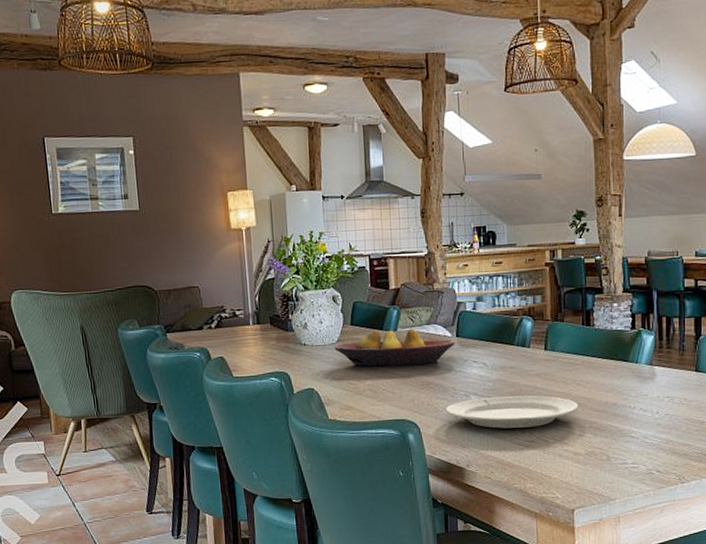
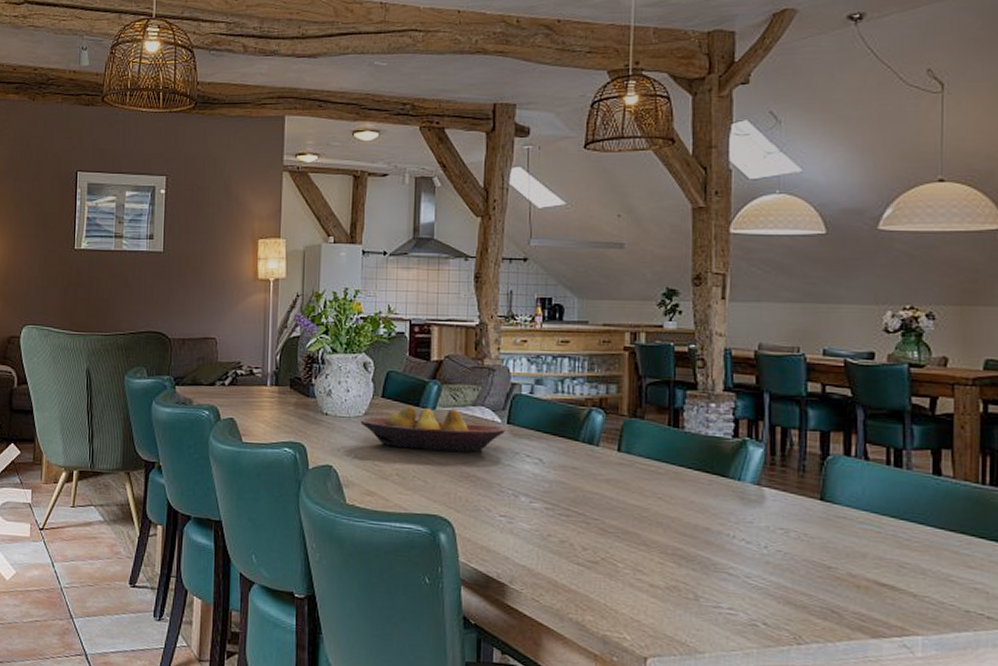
plate: present [445,395,579,429] -> none [488,501,659,545]

